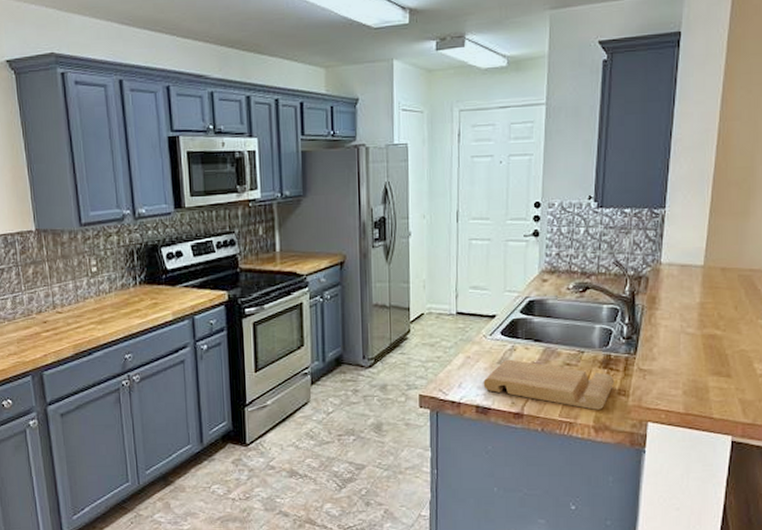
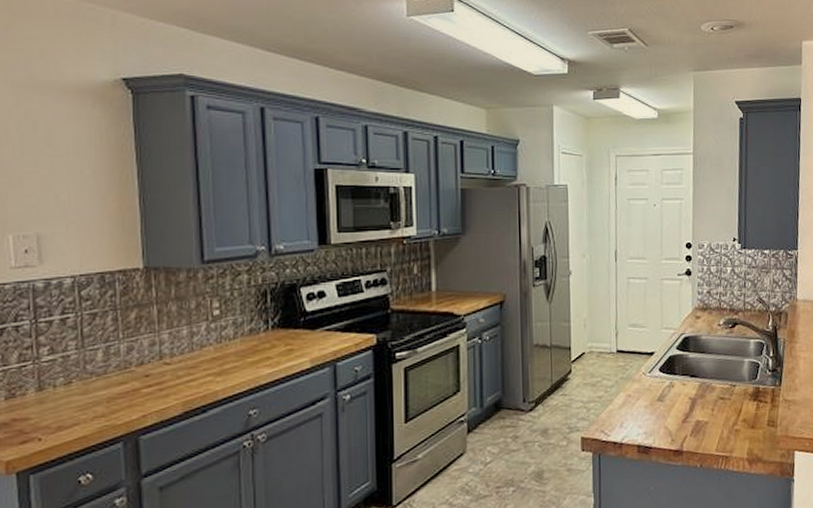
cutting board: present [483,359,615,410] -> none [644,395,764,442]

